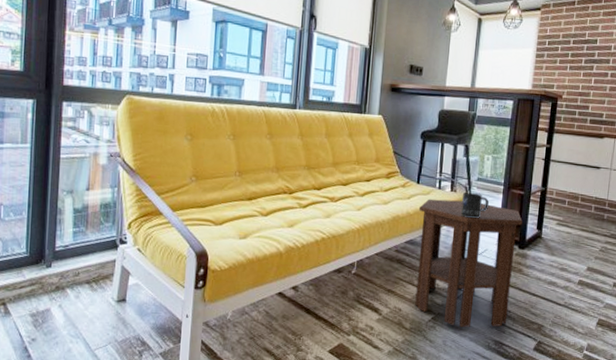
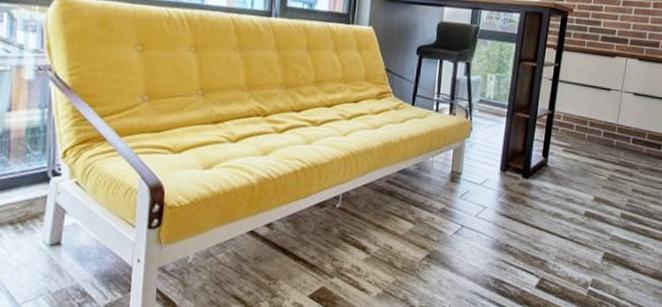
side table: present [415,198,522,328] -> none [407,122,527,266]
mug: present [460,192,489,219] -> none [459,115,491,145]

